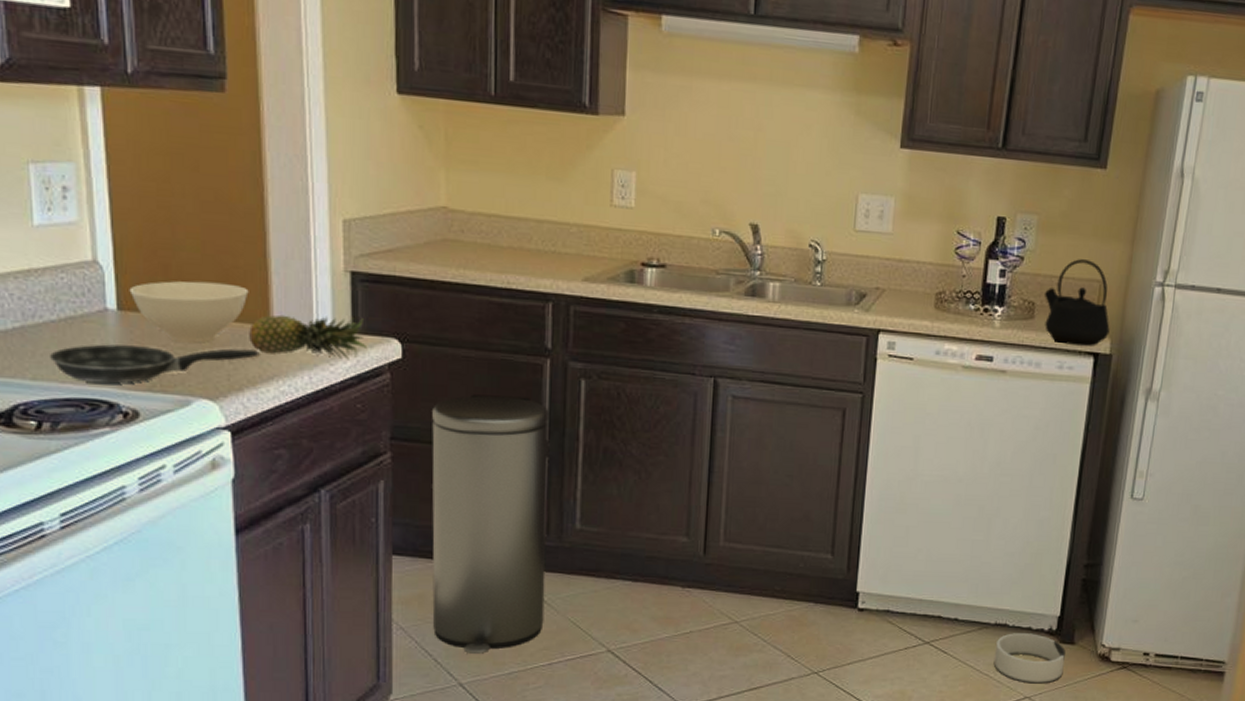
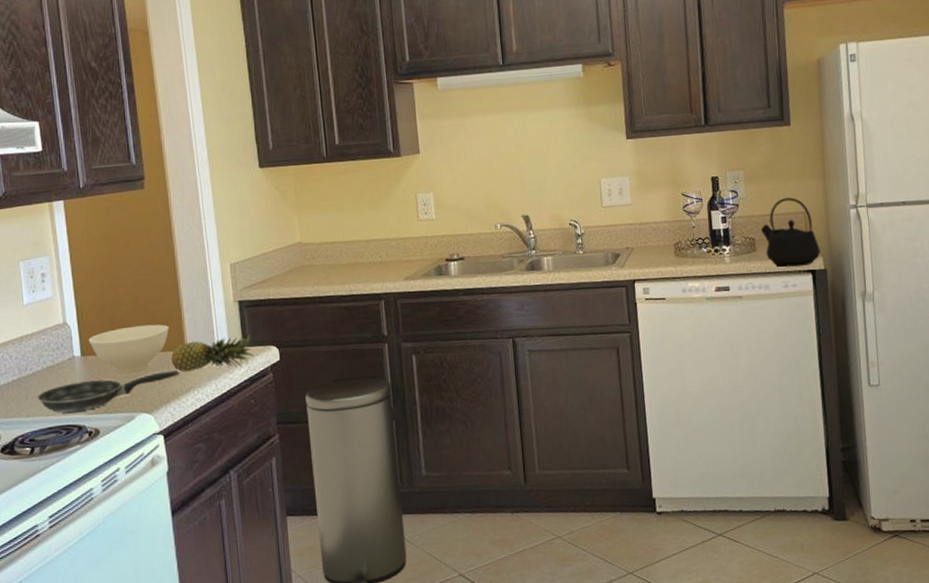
pet bowl: present [993,633,1066,684] -> none [779,515,843,561]

